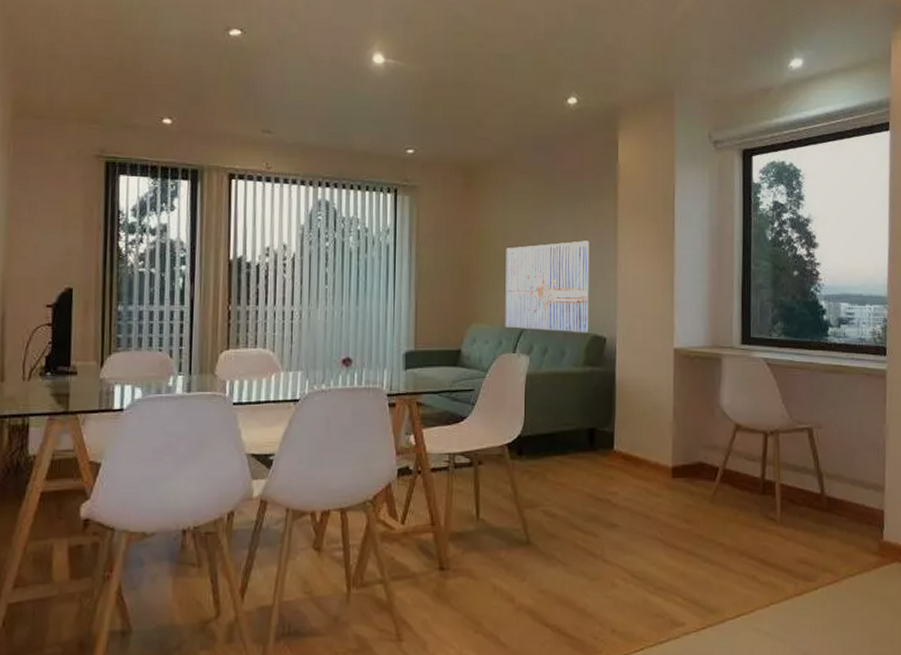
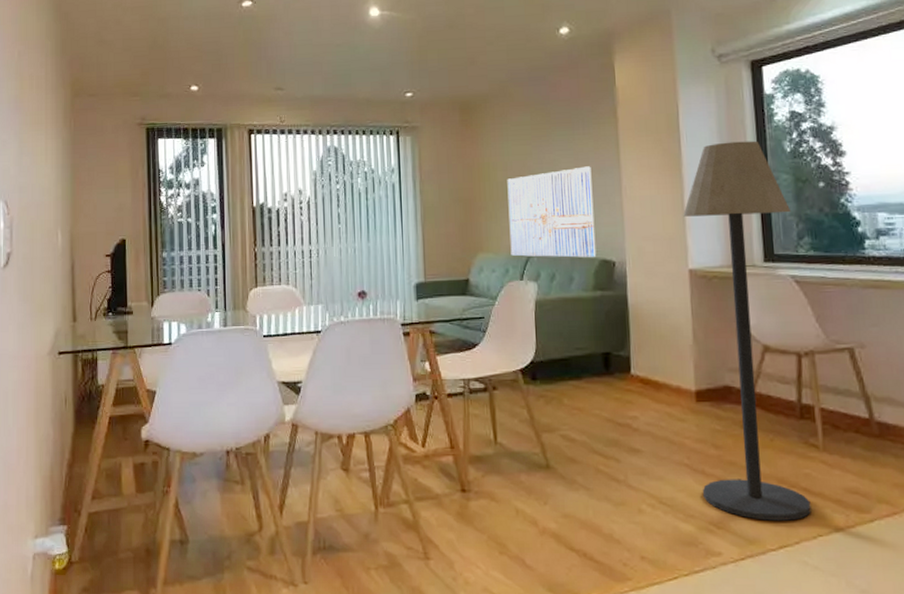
floor lamp: none [671,226,768,591] -> present [683,141,811,521]

